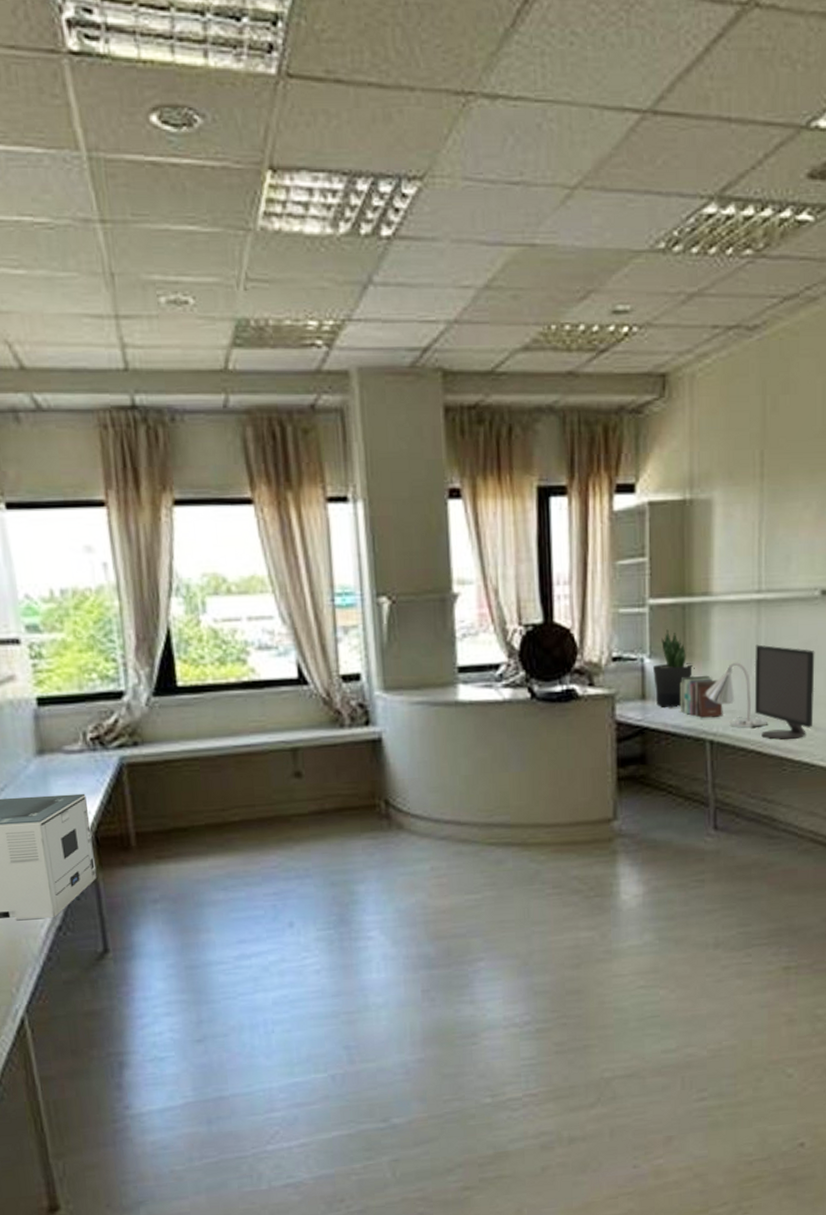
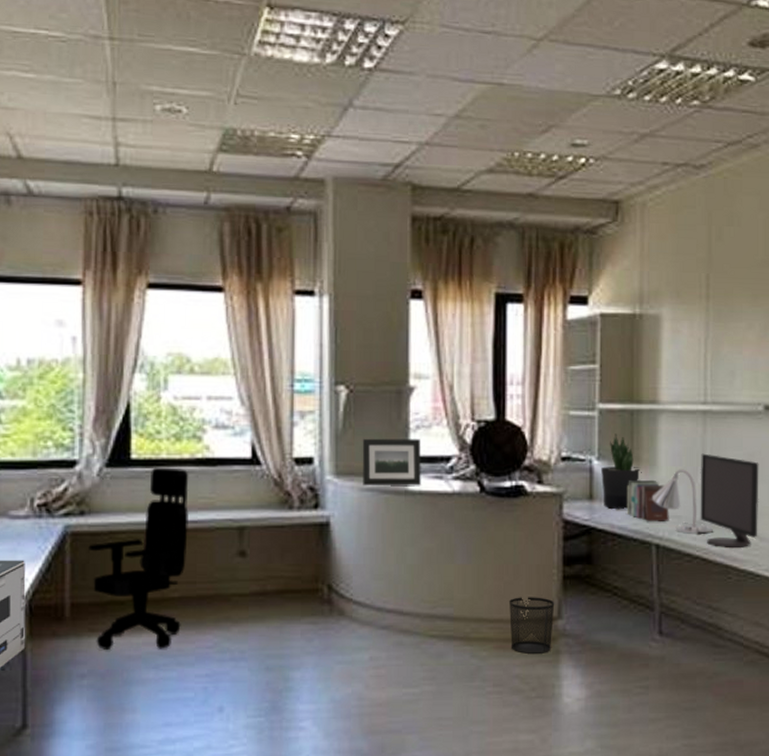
office chair: none [146,693,245,875] -> present [88,467,189,650]
picture frame: none [408,648,471,700] -> present [362,438,421,486]
waste bin: none [564,799,610,855] -> present [508,597,555,654]

